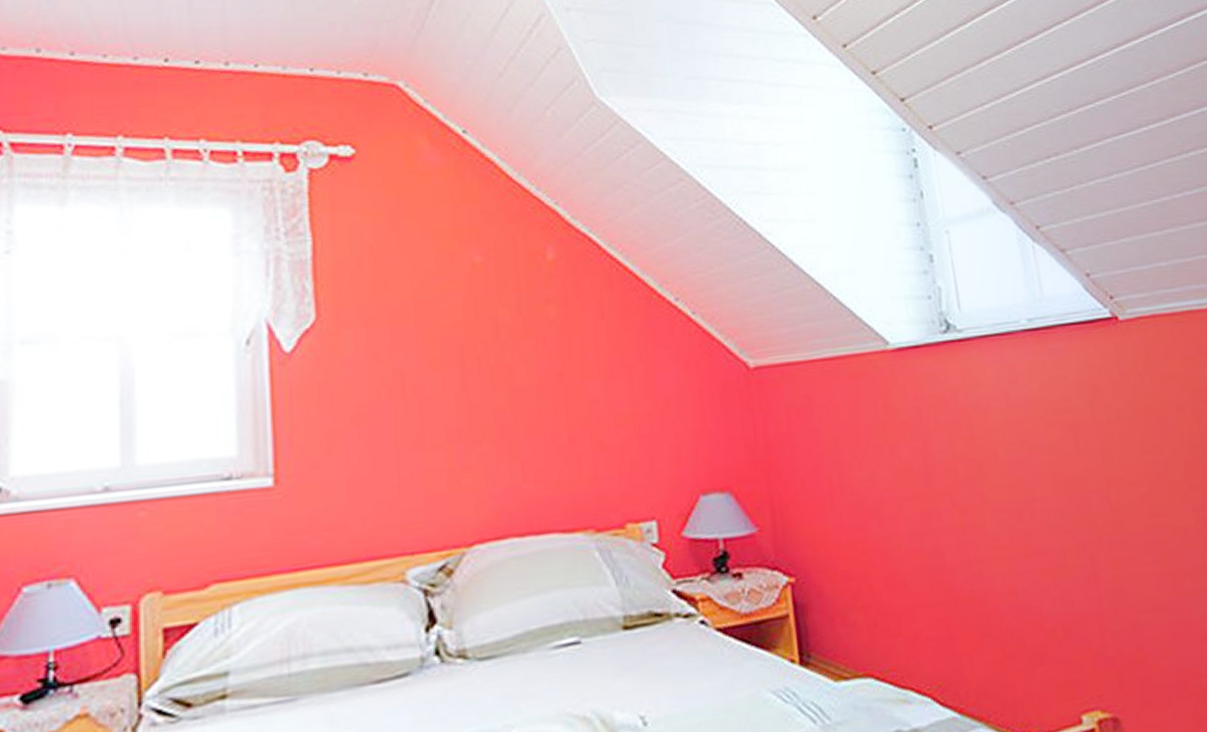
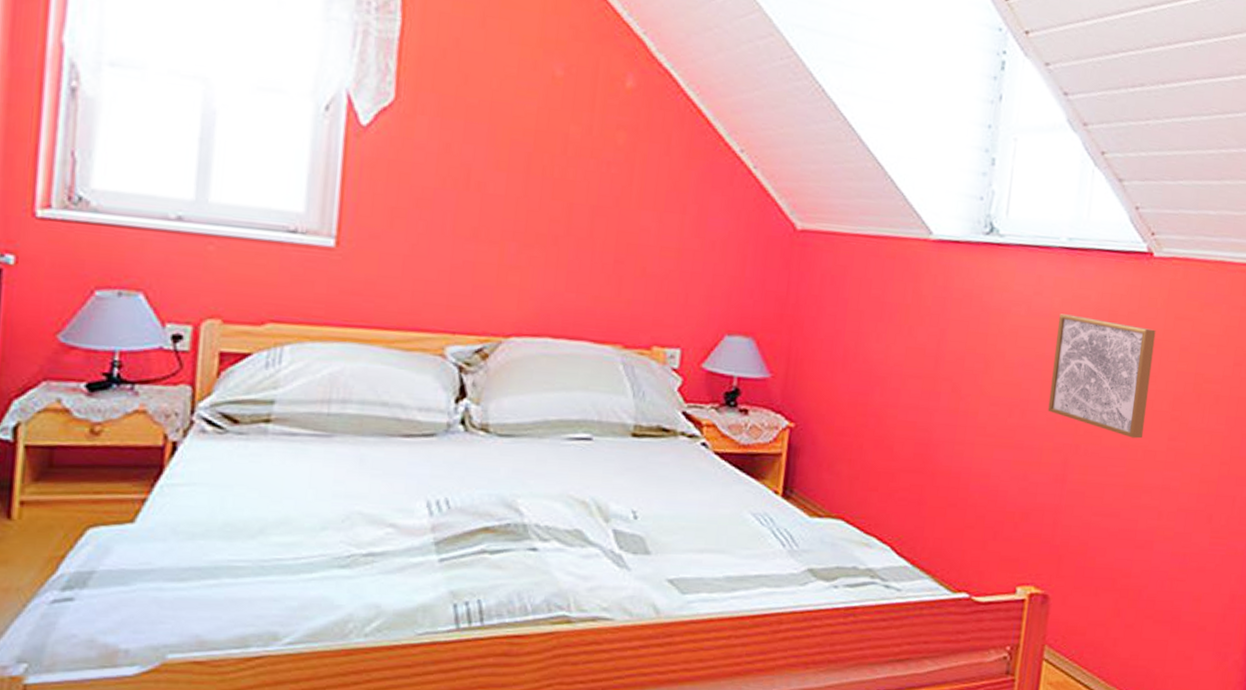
wall art: none [1041,395,1166,518] -> present [1048,313,1156,439]

